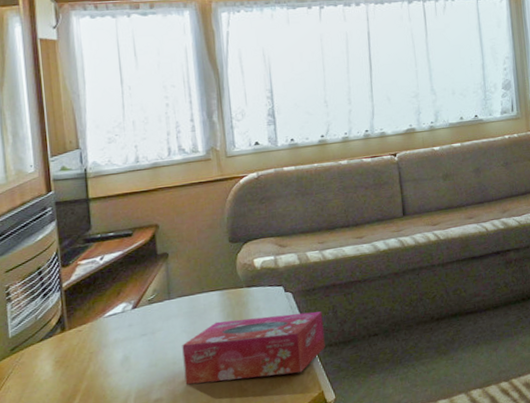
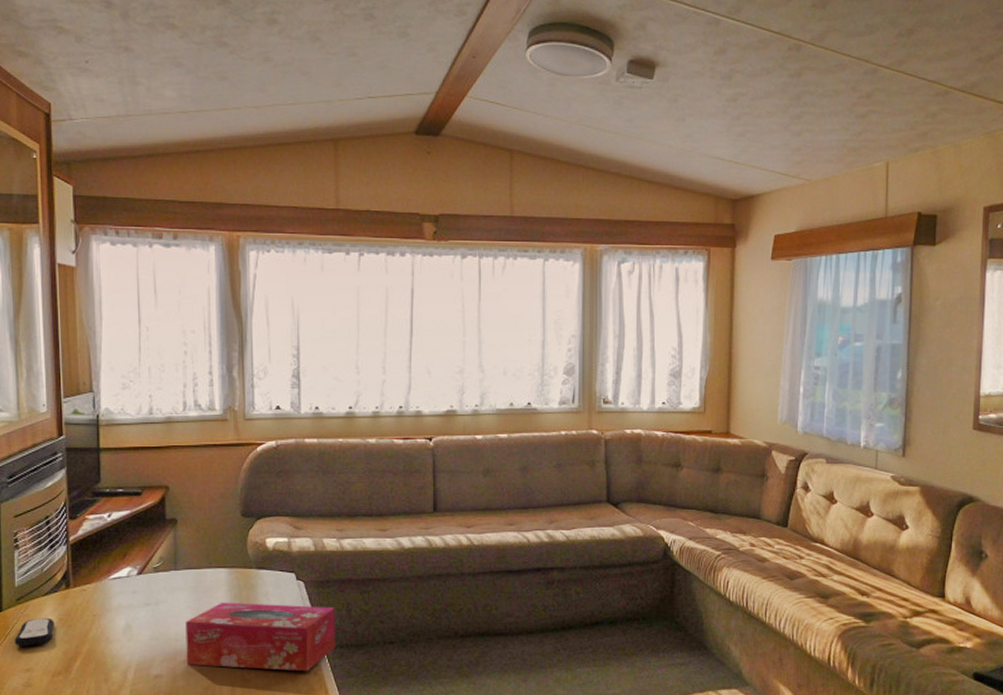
remote control: none [10,362,52,394] -> present [14,617,55,646]

